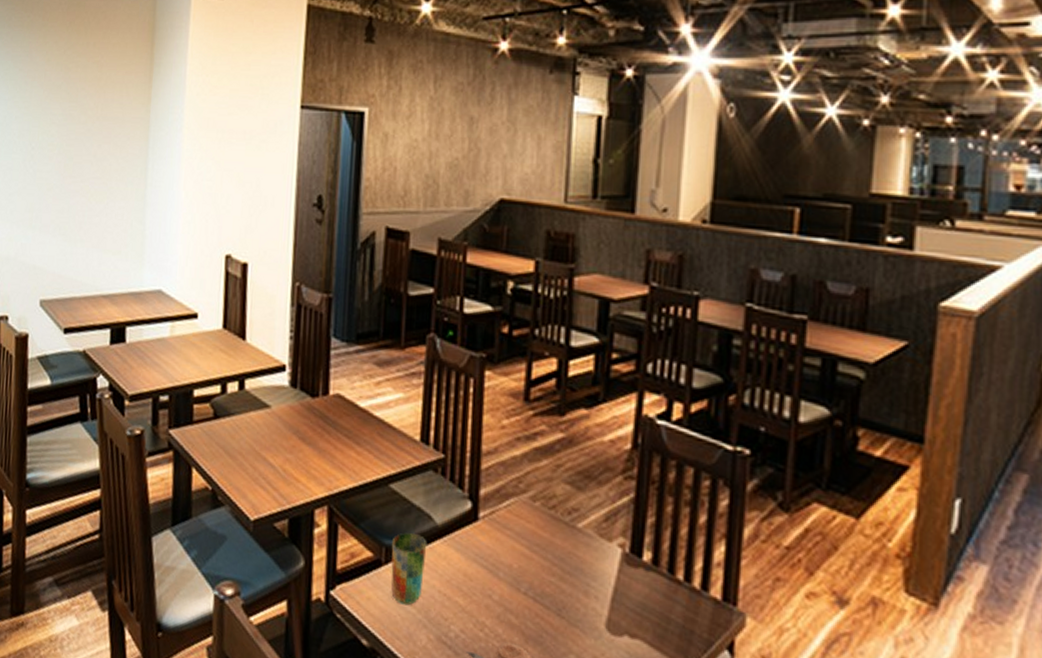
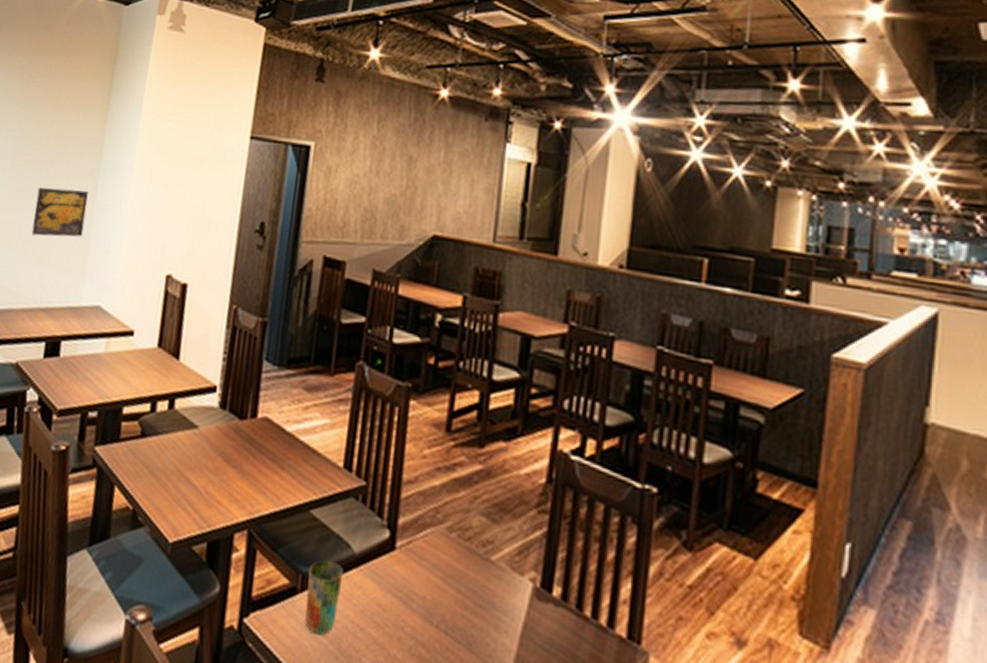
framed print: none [86,172,140,222] -> present [31,187,89,237]

